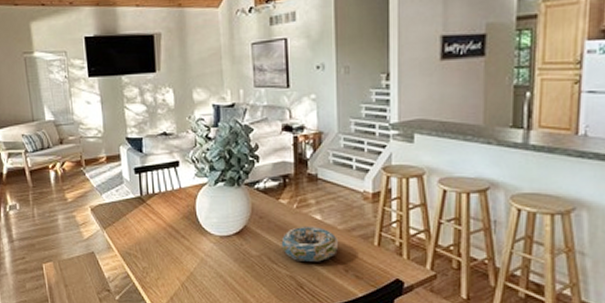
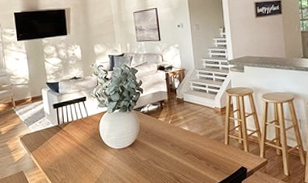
decorative bowl: present [281,225,339,262] -> none [162,135,202,162]

